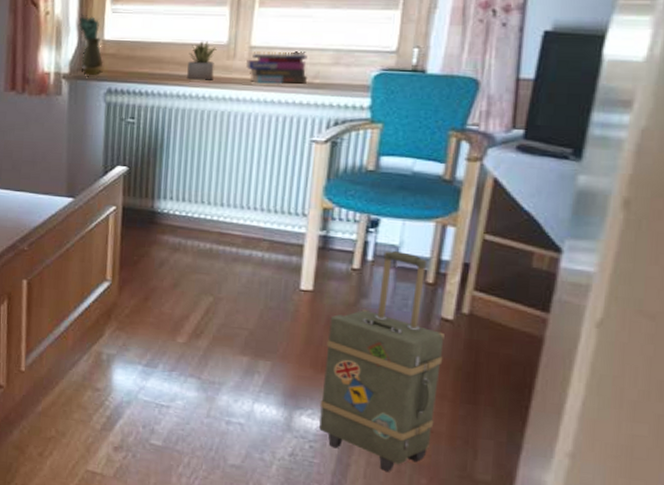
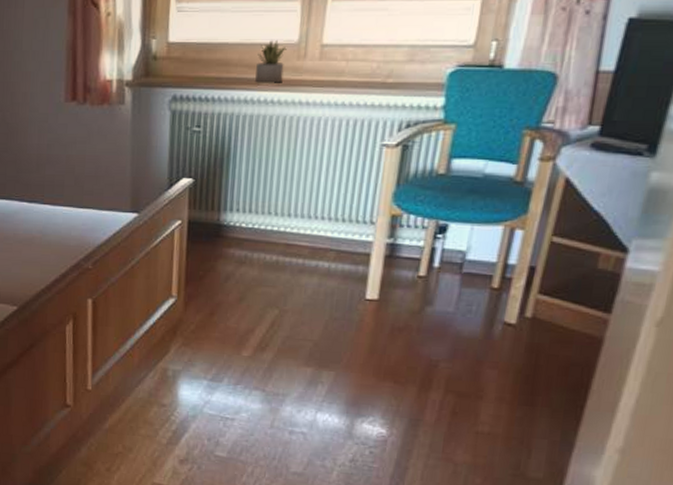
vase: present [78,14,104,76] -> none [141,14,168,82]
books: present [245,53,307,85] -> none [316,50,381,86]
suitcase: present [319,251,445,472] -> none [379,257,507,473]

